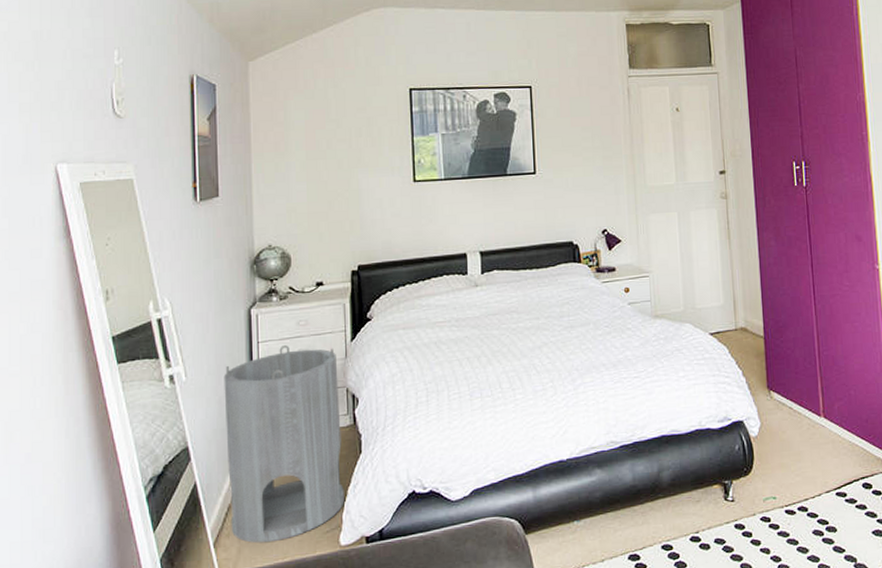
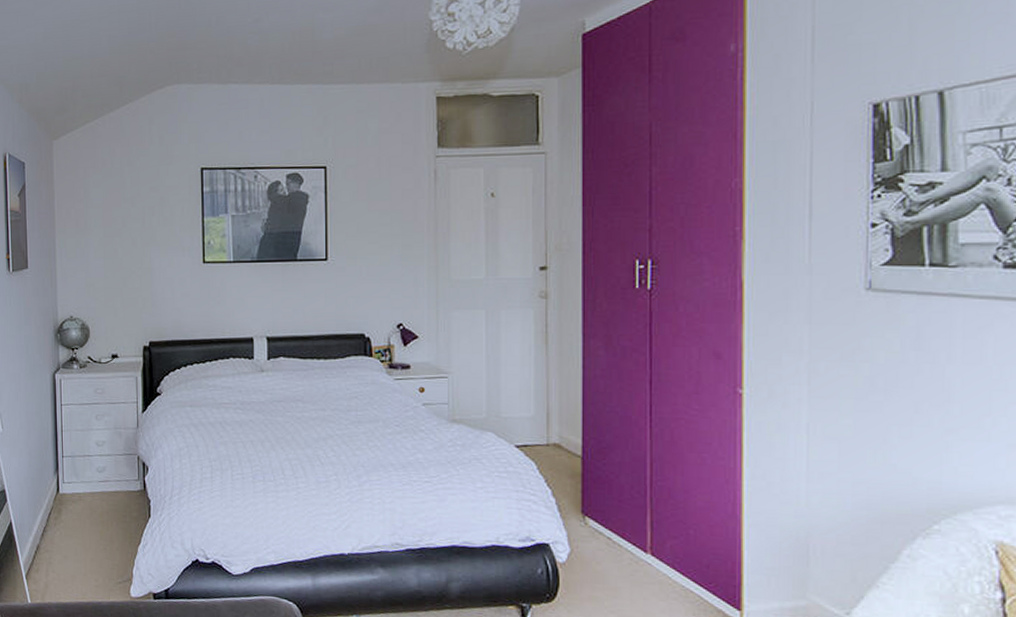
cylinder: present [224,345,344,543] -> none [33,410,135,583]

